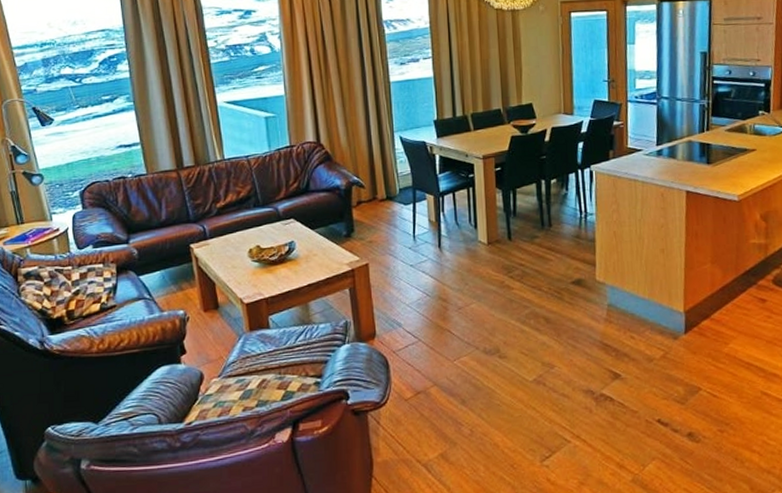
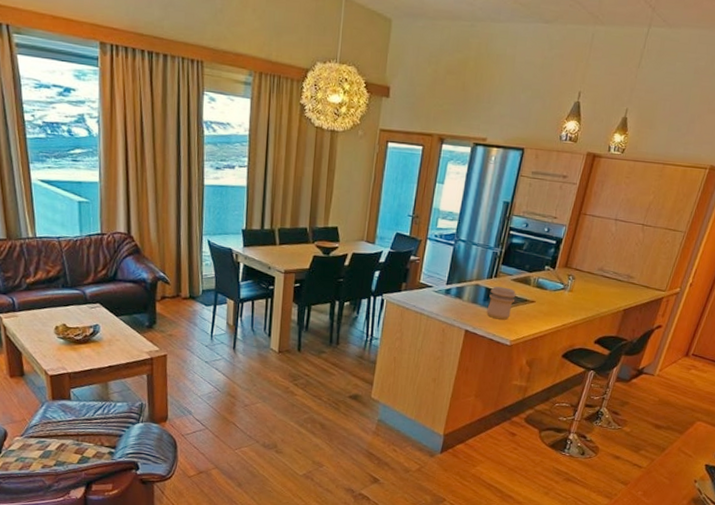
jar: none [705,139,734,175] -> present [486,286,516,320]

